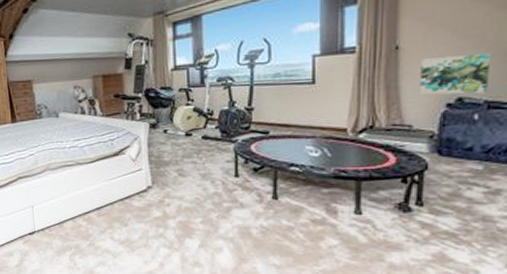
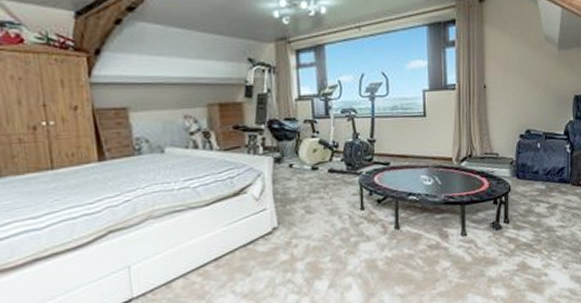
wall art: present [419,52,490,95] -> none [502,93,545,128]

